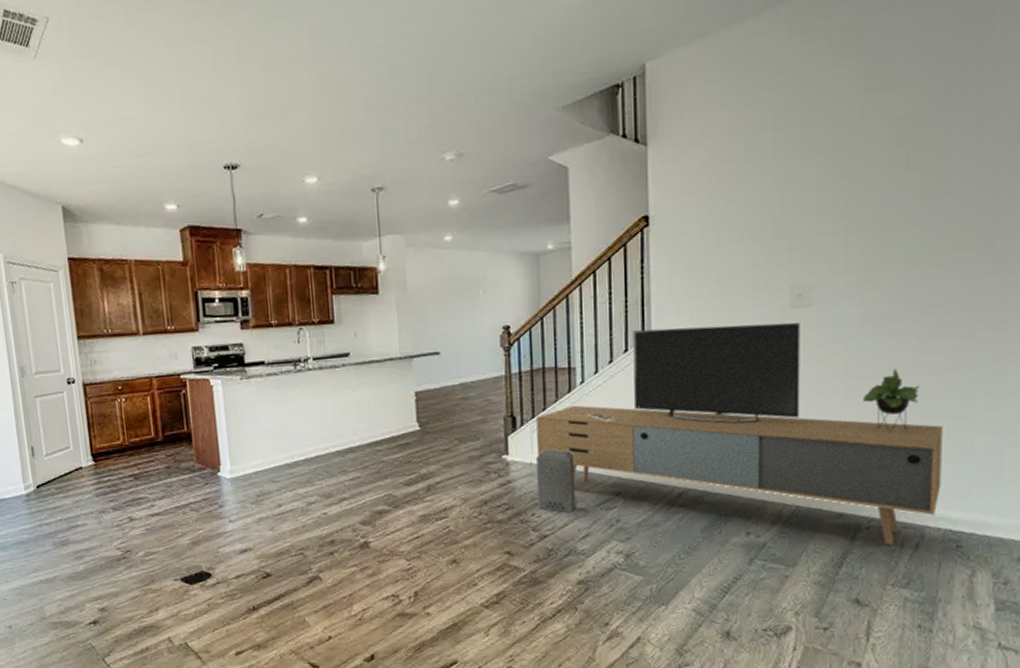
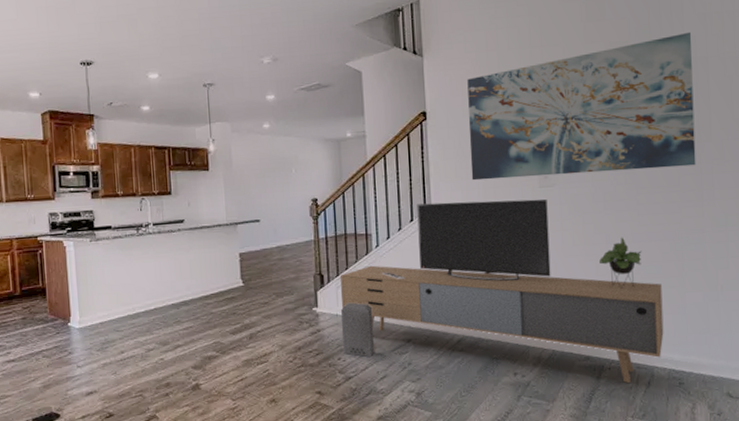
wall art: none [703,100,1010,301] -> present [467,31,696,181]

